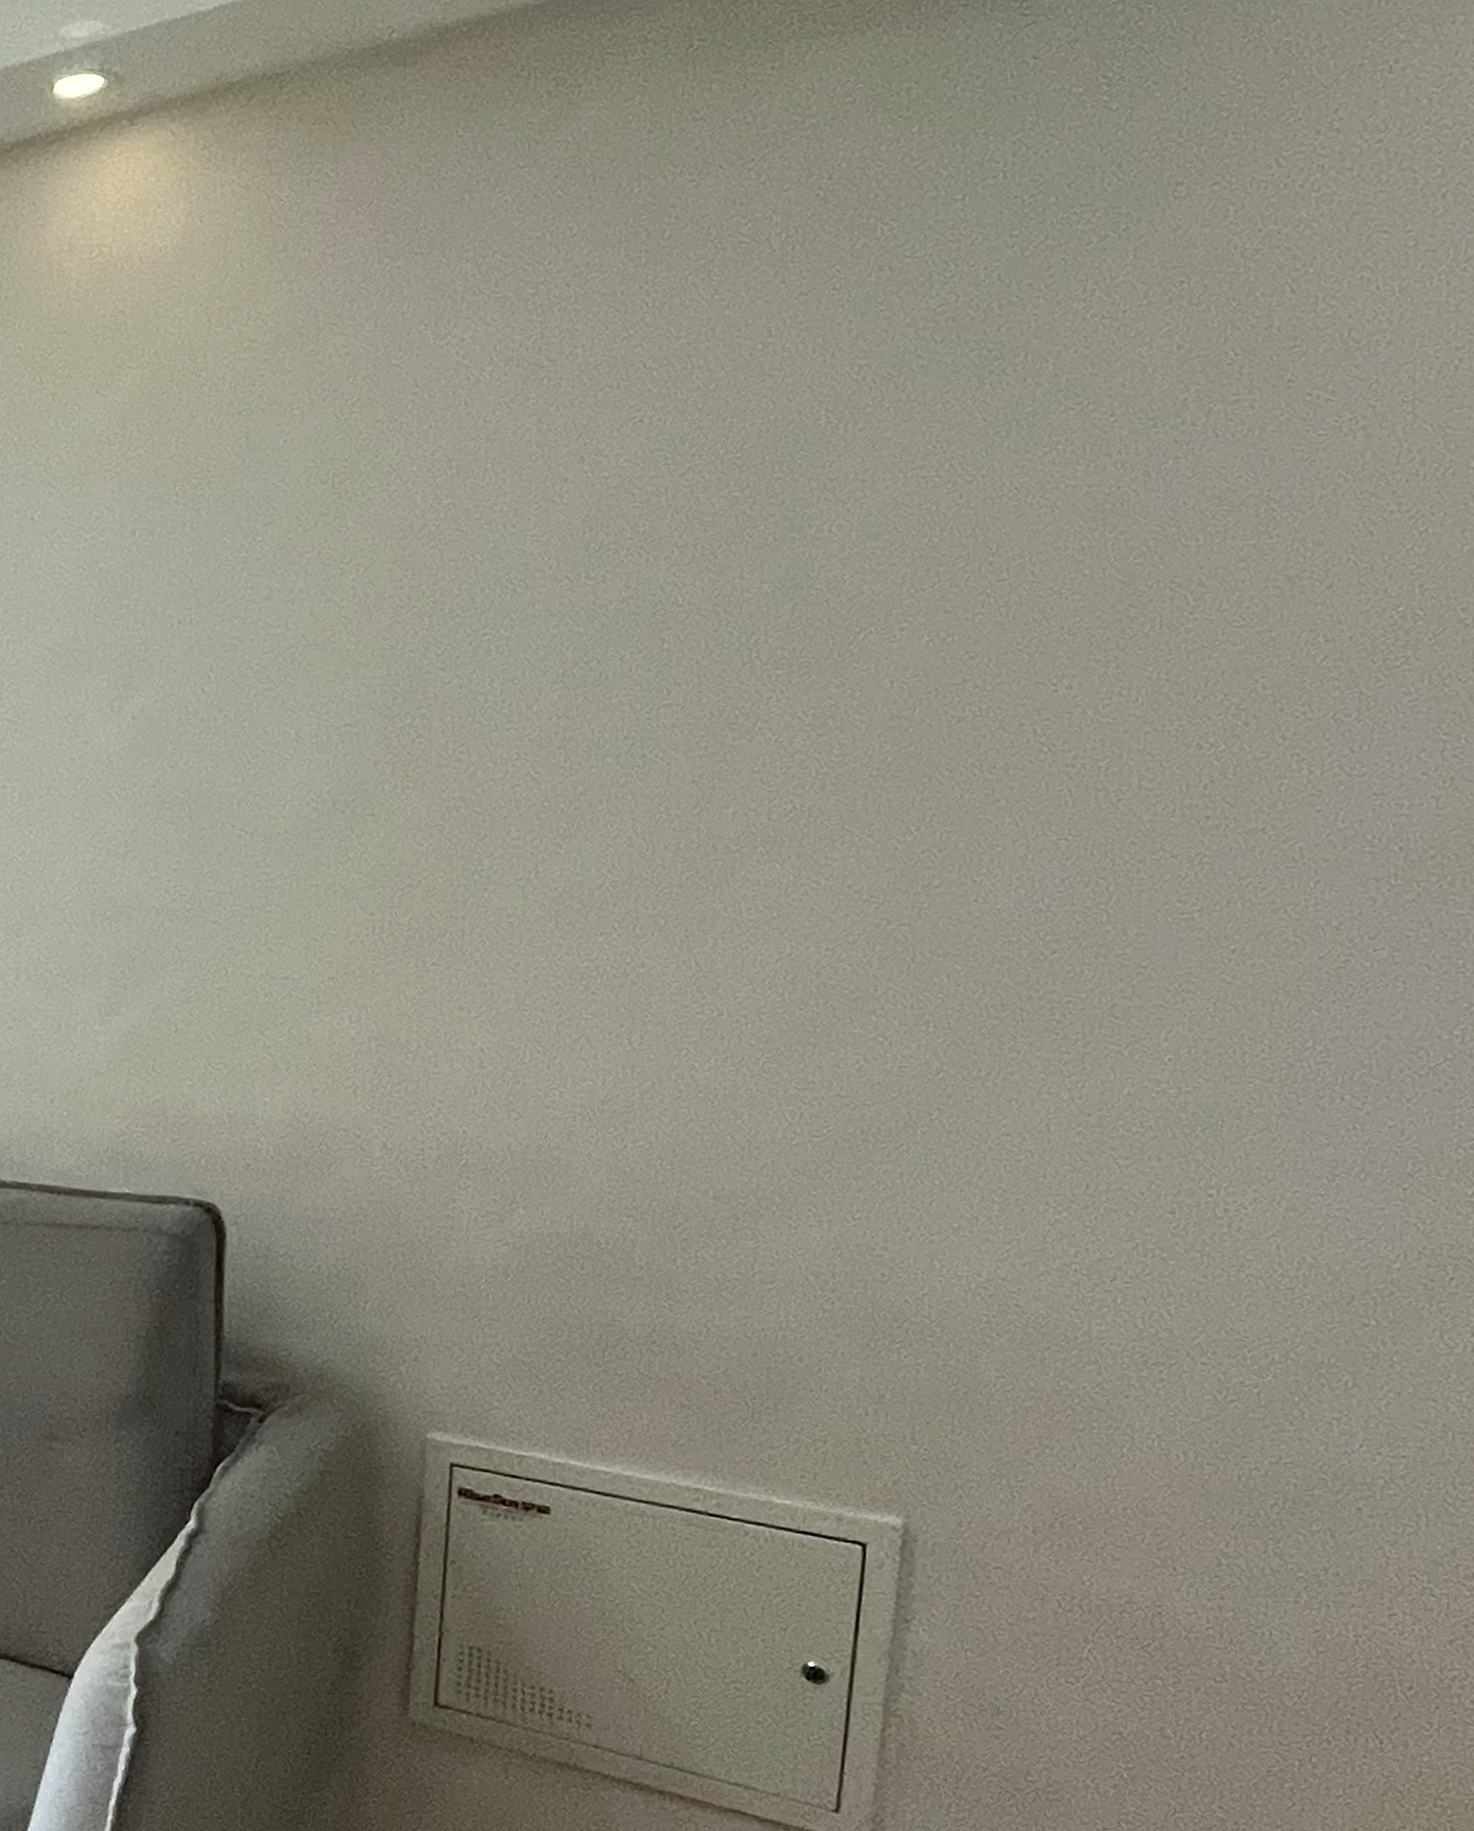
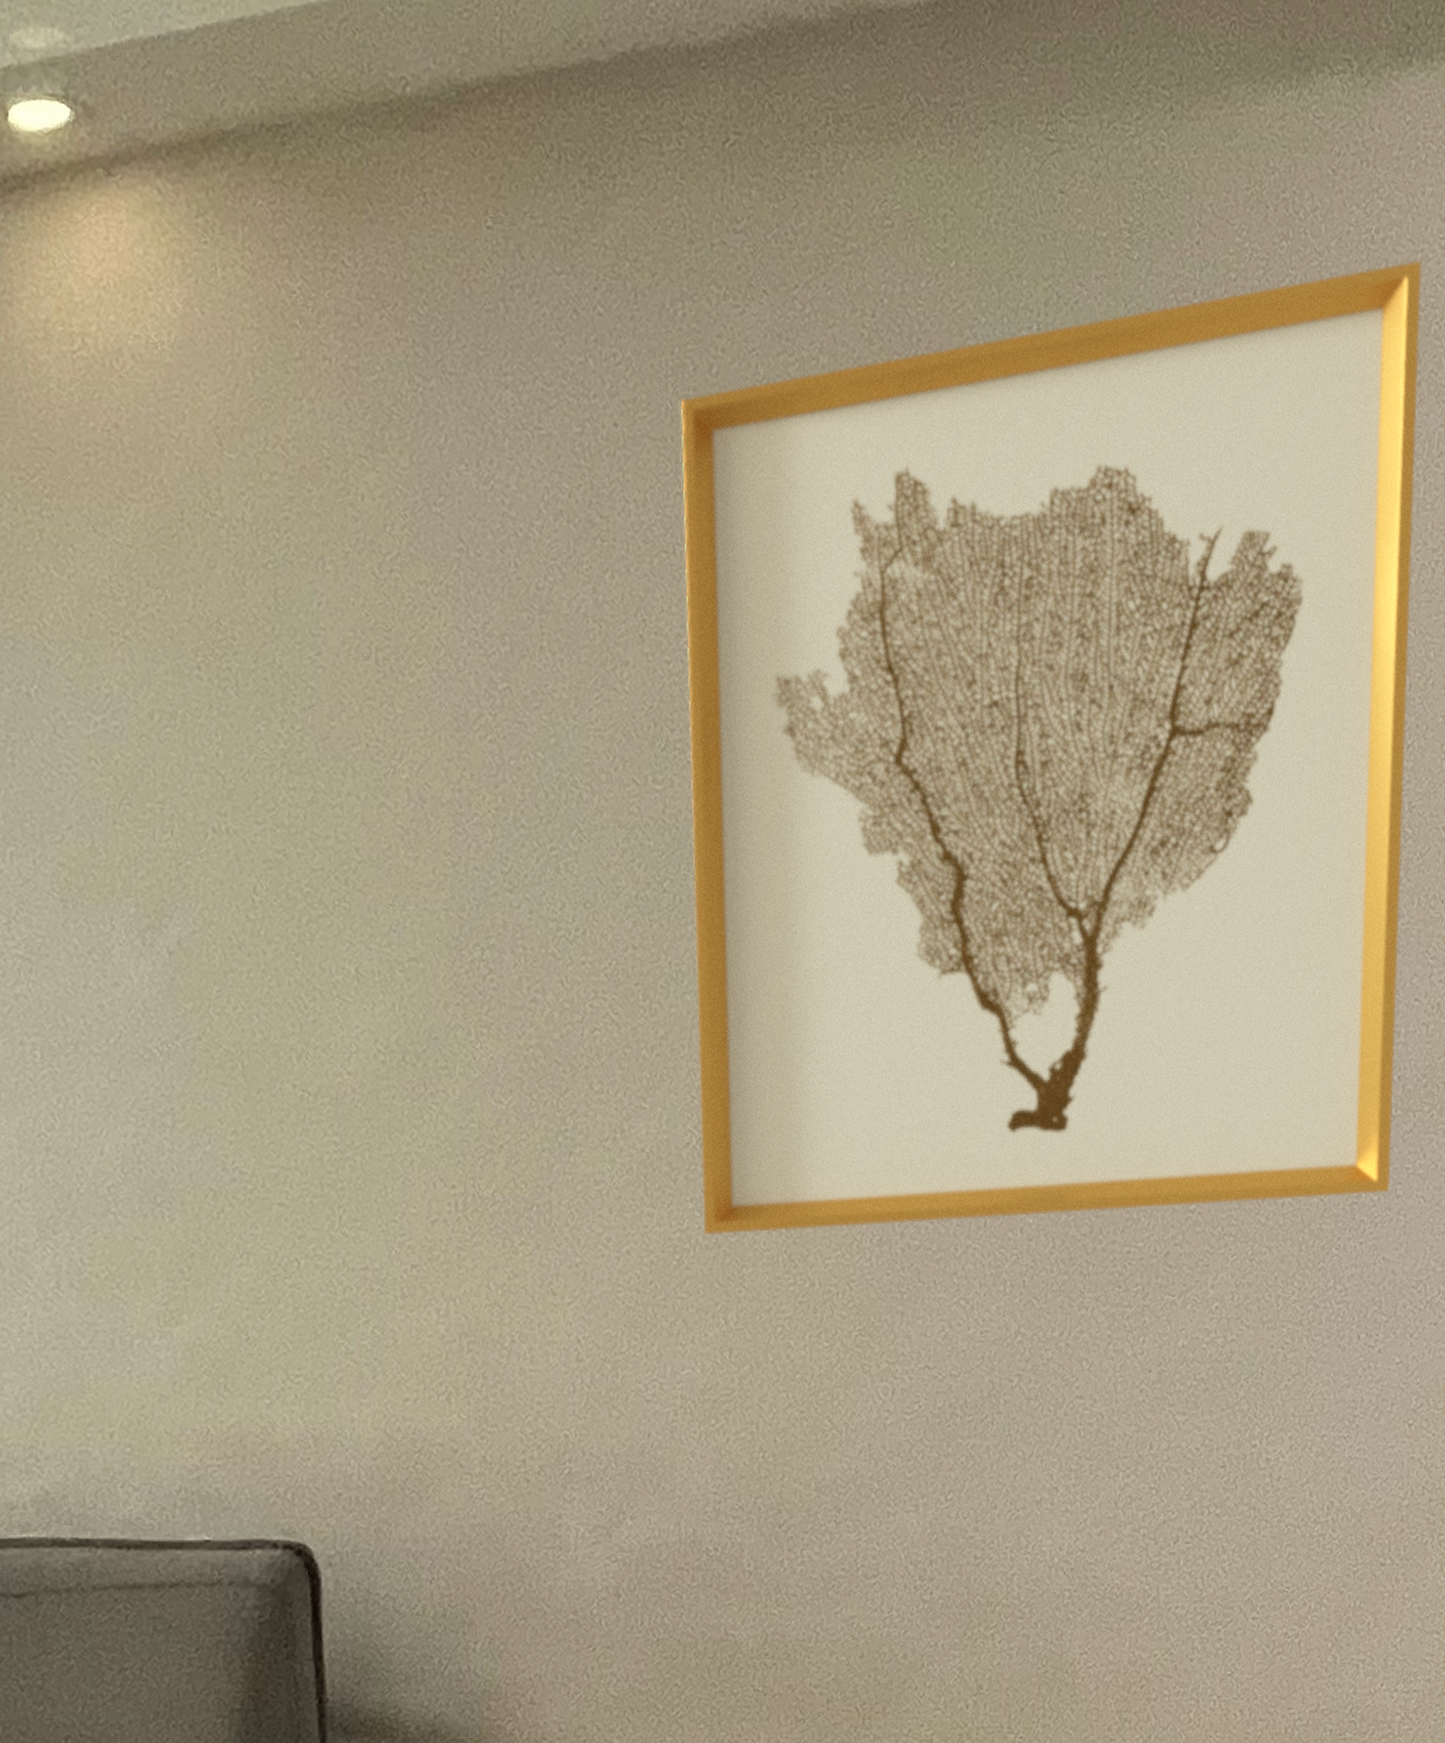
wall art: none [611,83,1450,966] -> present [680,259,1422,1236]

